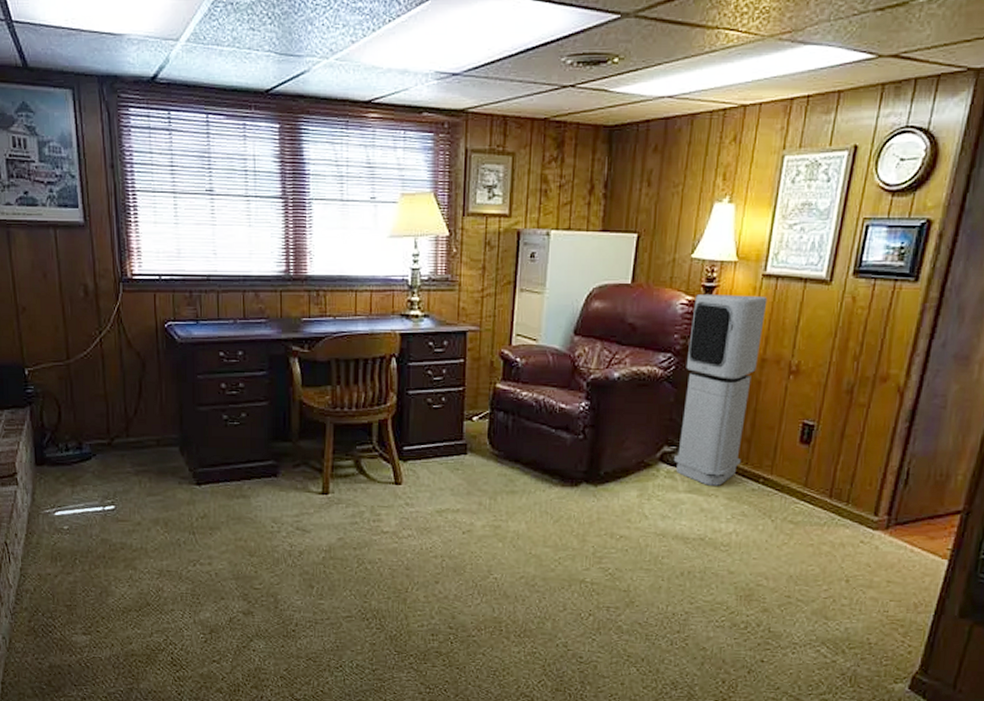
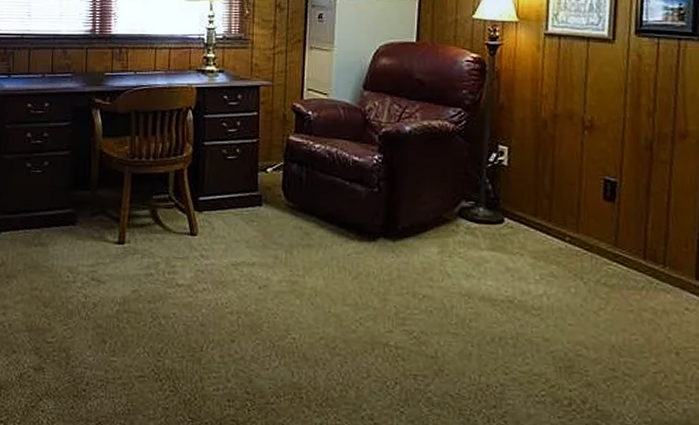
air purifier: present [673,293,768,486] -> none [472,51,553,244]

